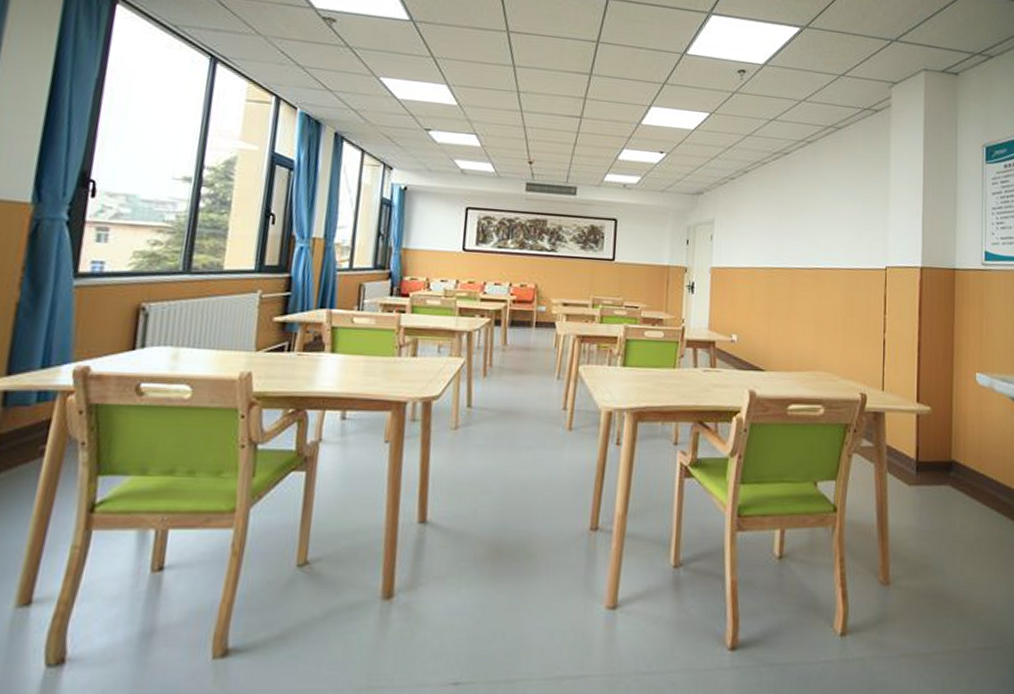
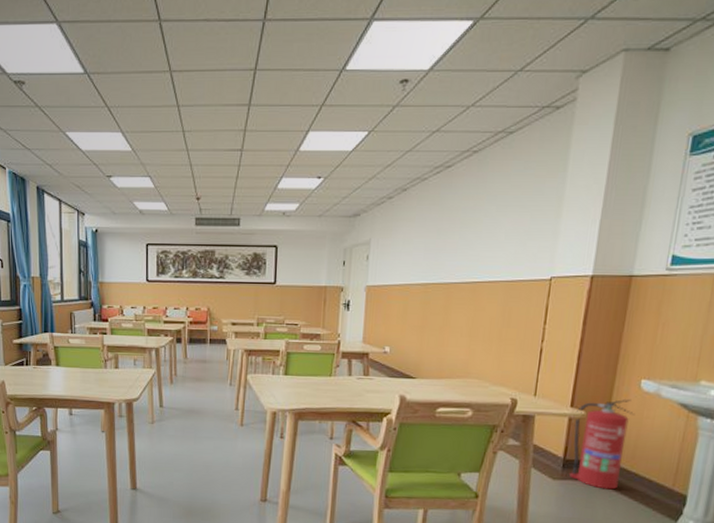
fire extinguisher: none [923,393,975,495] -> present [569,398,635,490]

